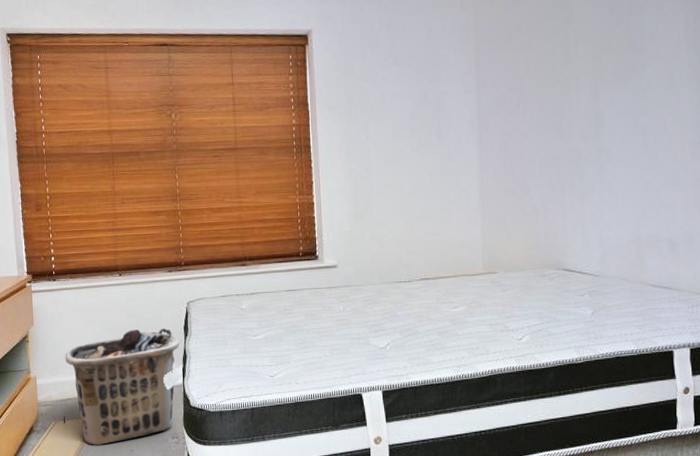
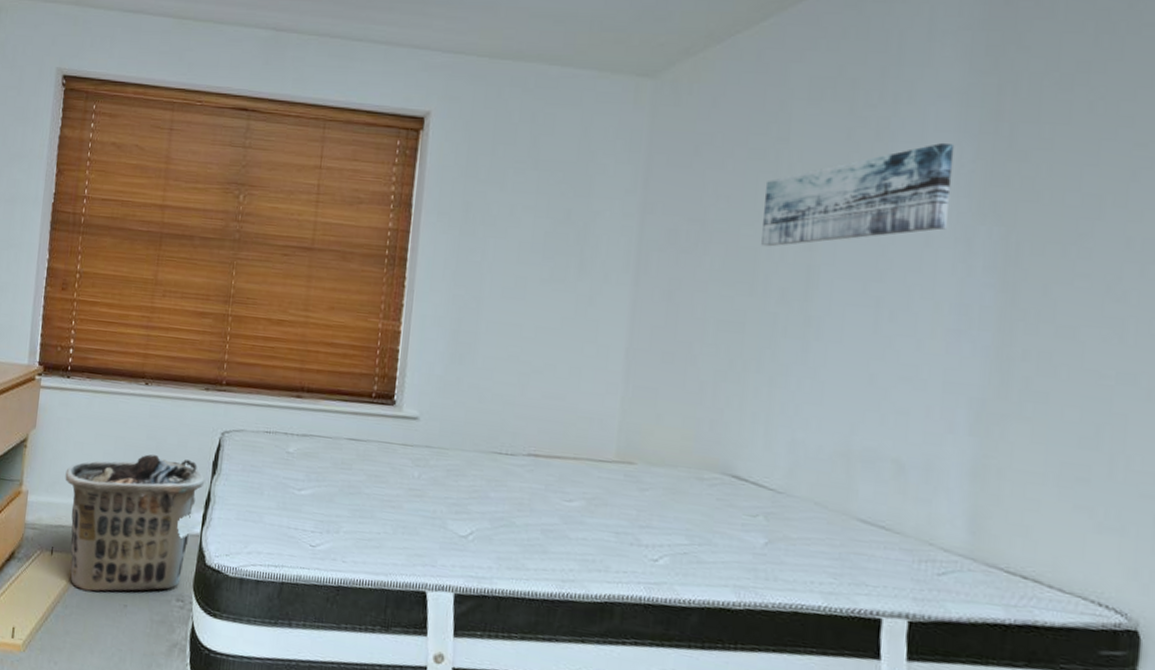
wall art: none [561,10,684,101] -> present [761,142,955,247]

